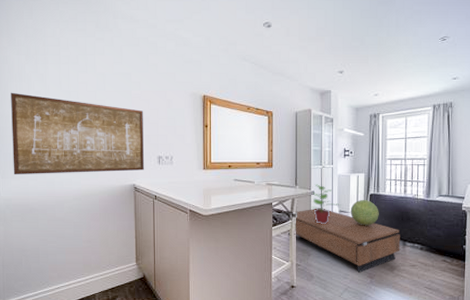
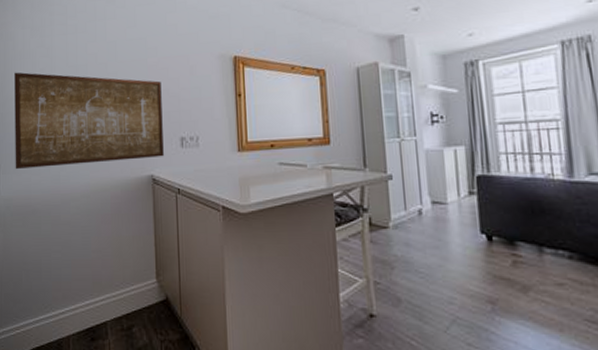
coffee table: present [287,208,400,273] -> none [358,198,535,295]
potted plant: present [311,184,341,224] -> none [389,164,434,222]
decorative sphere: present [350,200,379,226] -> none [448,184,495,223]

